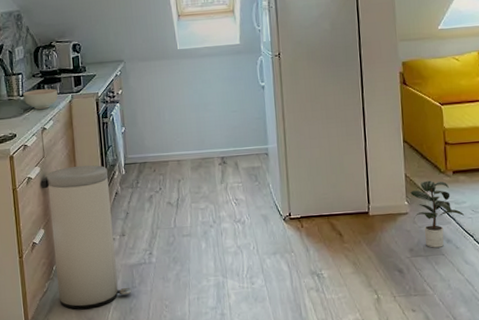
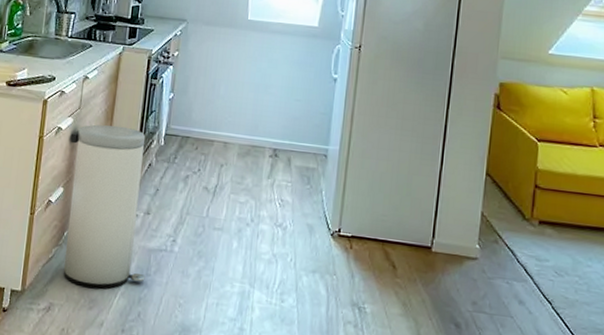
bowl: present [23,88,58,110] -> none [71,33,110,56]
potted plant: present [409,180,465,248] -> none [483,225,545,308]

